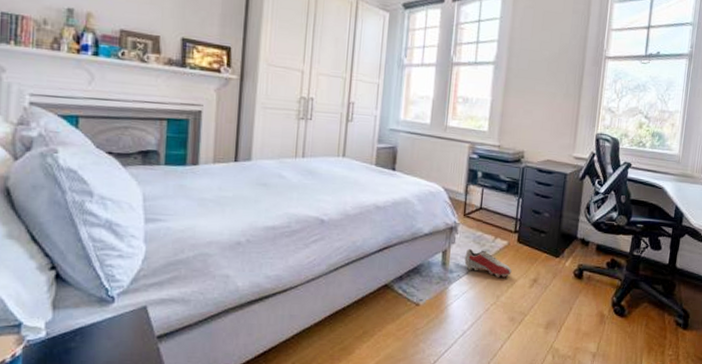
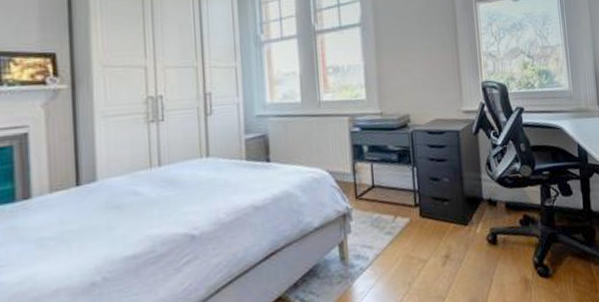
shoe: present [464,248,512,278] -> none [364,233,420,262]

